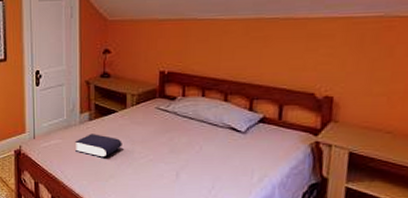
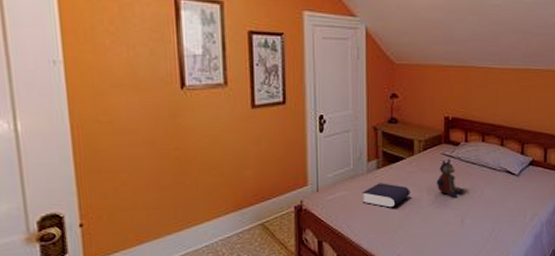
stuffed bear: none [149,113,181,151] -> present [436,158,464,197]

